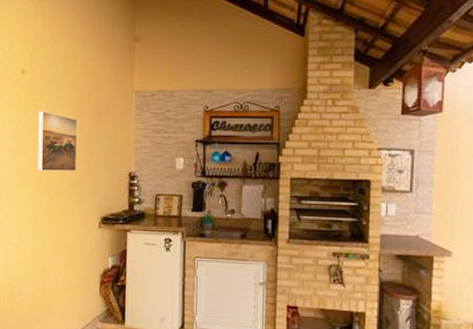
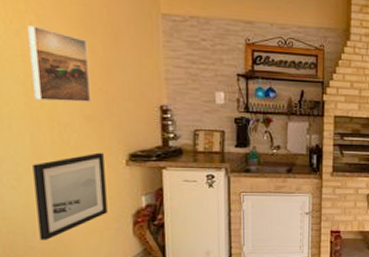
wall art: none [29,216,82,294] -> present [32,152,108,240]

